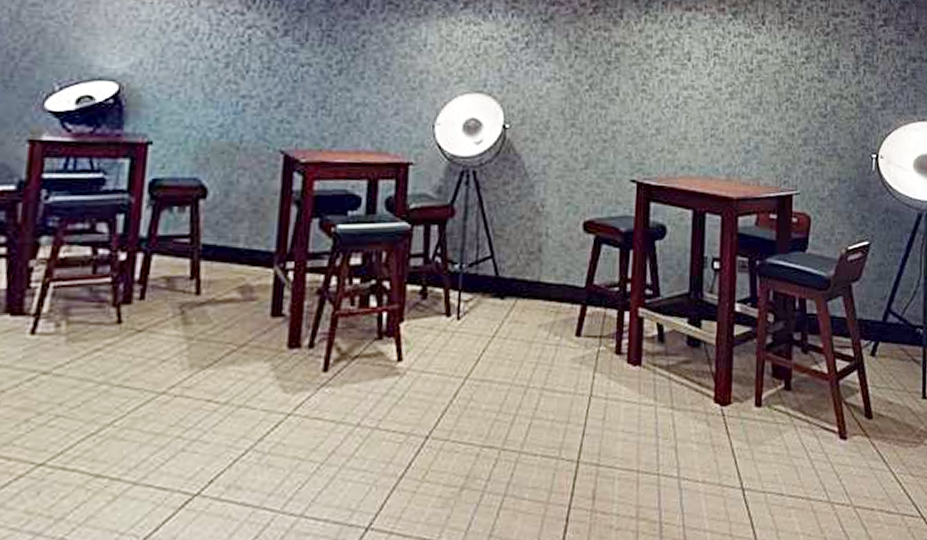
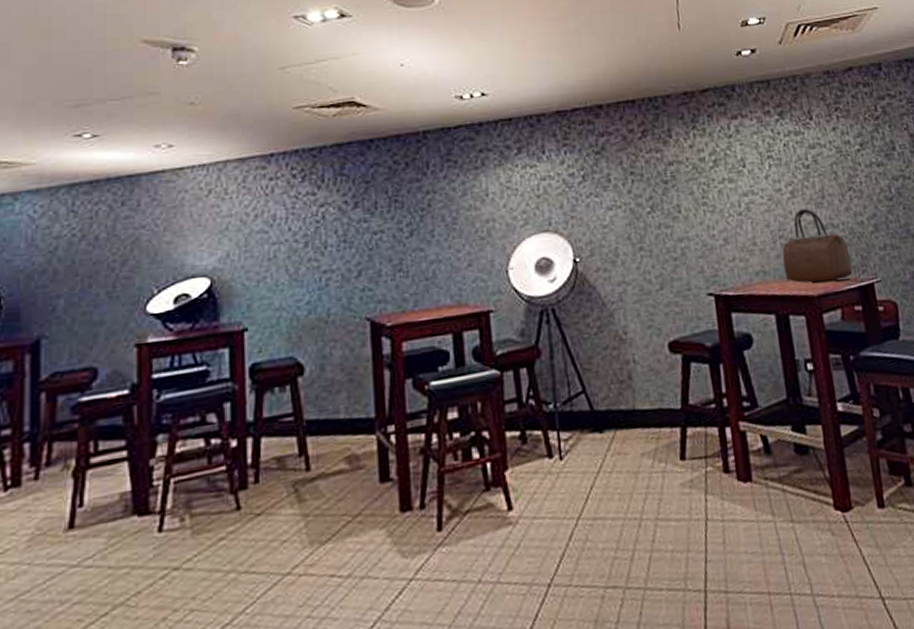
handbag: none [709,112,775,186] -> present [782,208,853,283]

